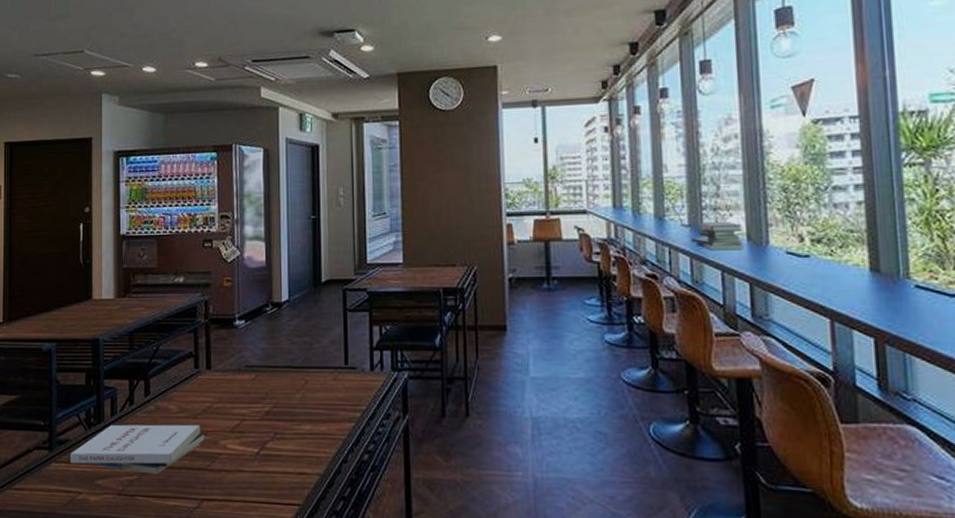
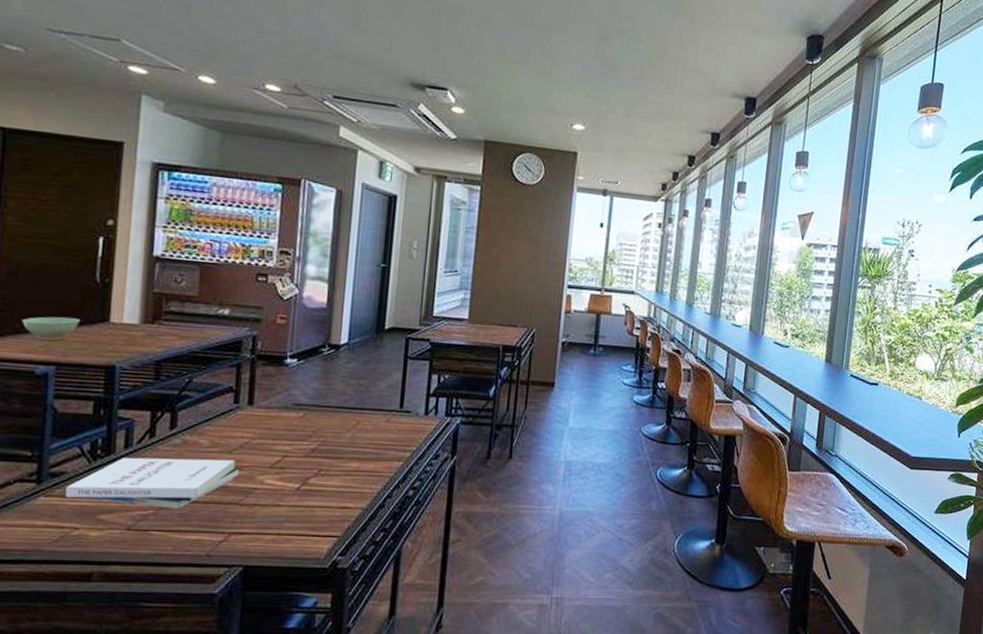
bowl: none [31,297,72,320] -> present [22,316,81,341]
books: present [690,221,744,251] -> none [709,311,747,337]

